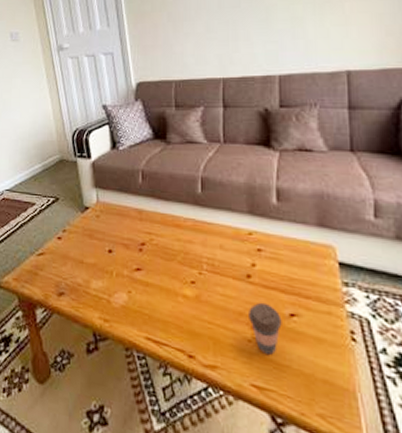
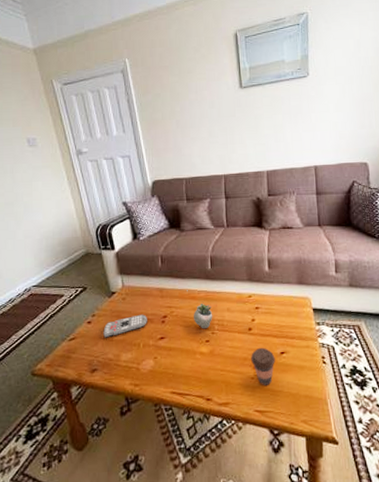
remote control: none [73,237,123,259] -> present [103,314,147,338]
succulent plant: none [170,215,201,267] -> present [187,290,213,329]

